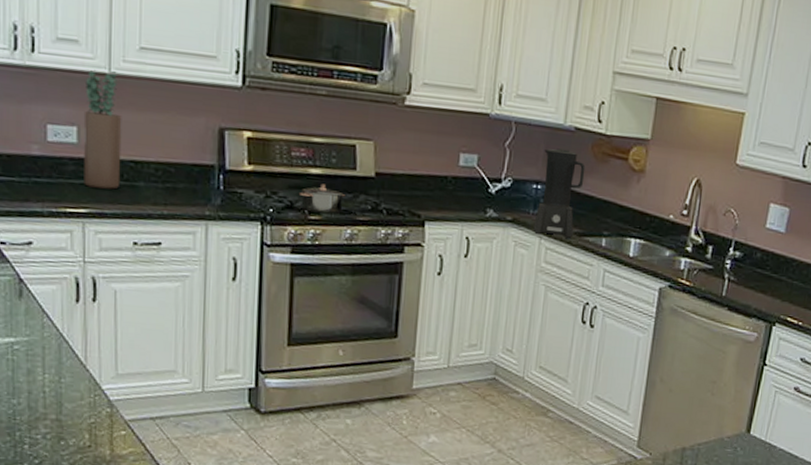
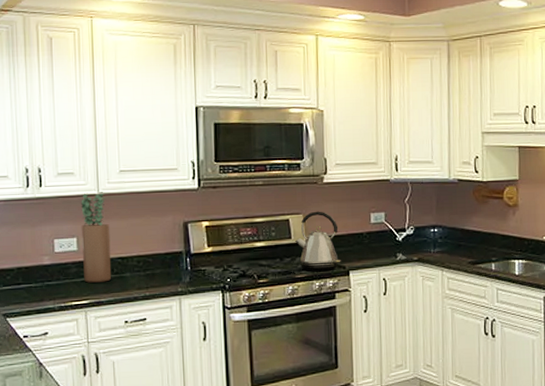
cooking pot: present [298,183,345,215] -> none [248,253,285,277]
kettle: none [361,139,418,219] -> present [295,211,341,273]
blender: present [533,148,586,238] -> none [435,198,471,268]

